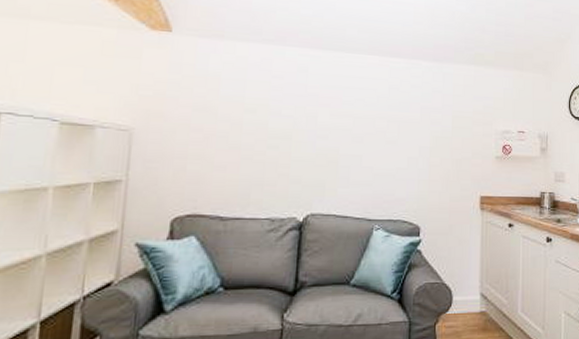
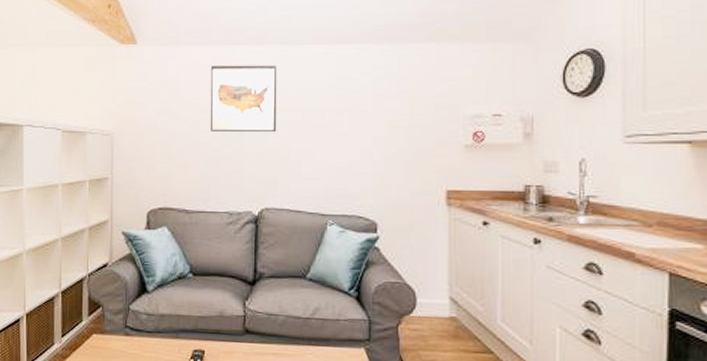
wall art: none [254,64,331,138] -> present [210,64,277,133]

